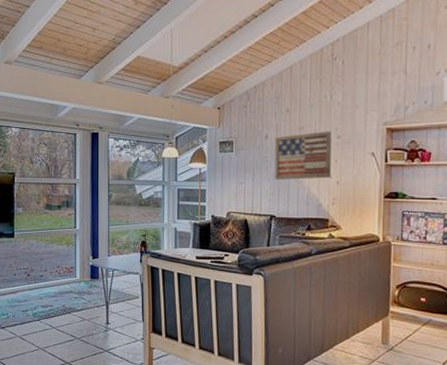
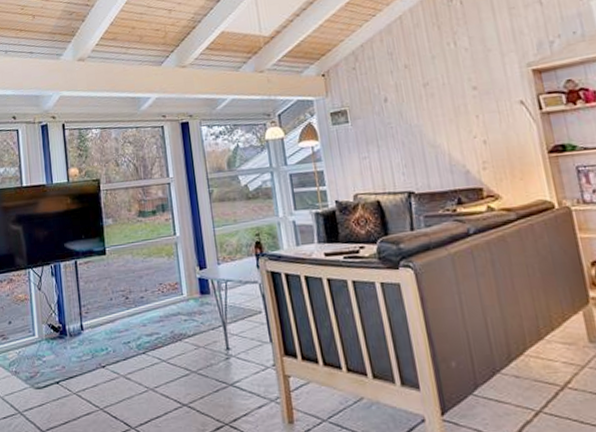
wall art: present [275,131,332,180] -> none [397,83,475,149]

